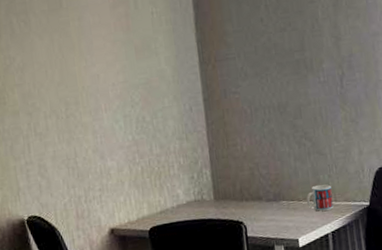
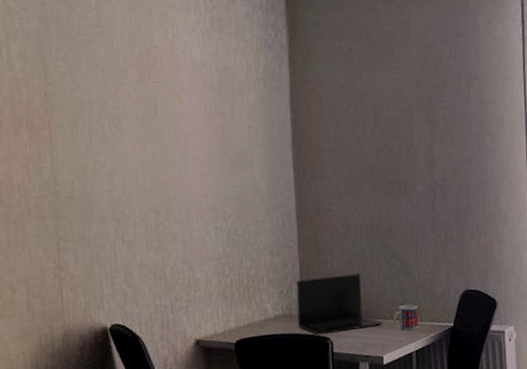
laptop: none [207,155,297,220] -> present [296,273,383,335]

